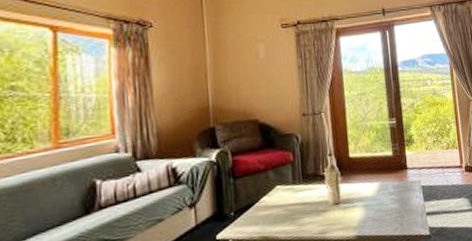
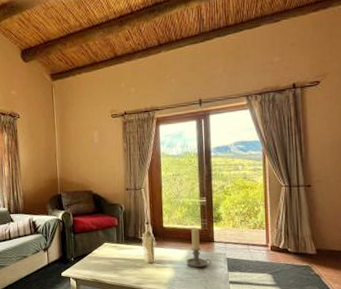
candle holder: none [377,154,406,202] -> present [186,228,212,268]

